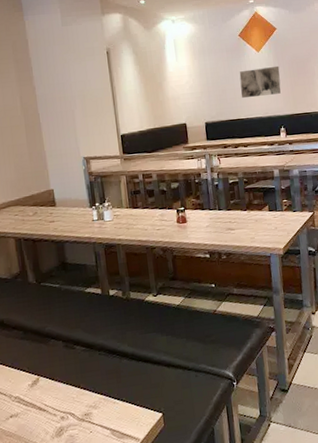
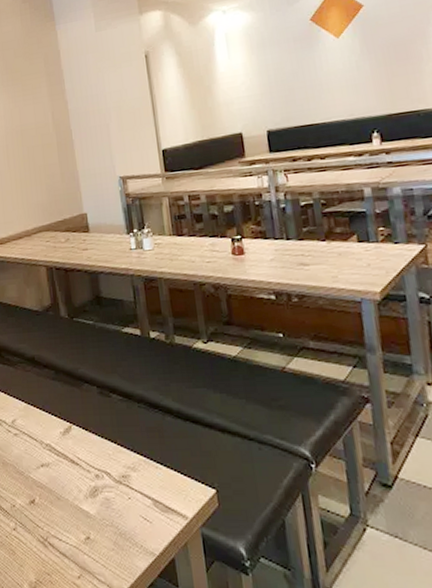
wall art: present [239,65,281,99] -> none [311,52,372,98]

